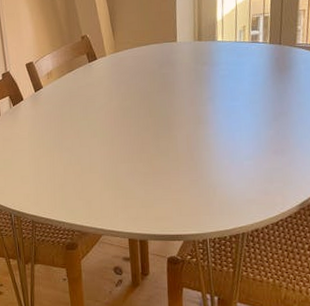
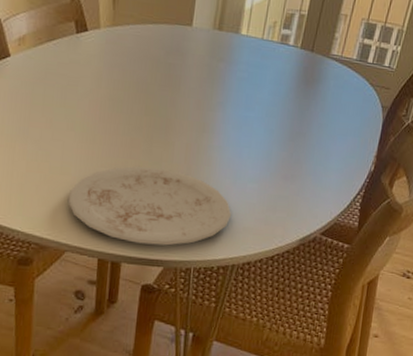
plate: none [98,158,235,223] -> present [67,166,232,246]

